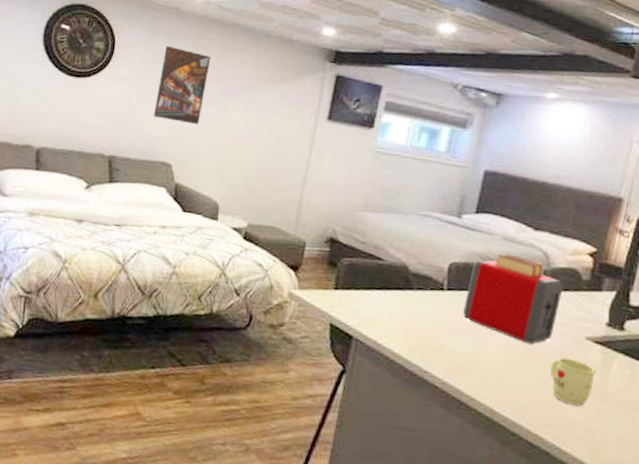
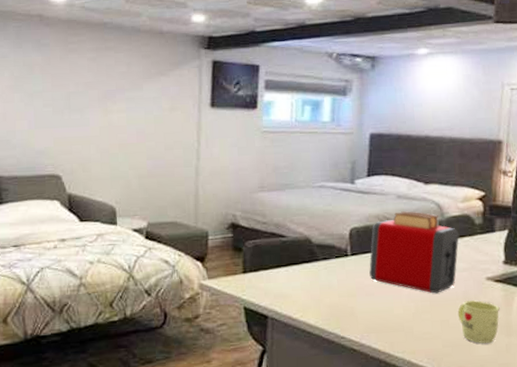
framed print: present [154,45,211,125] -> none [34,55,84,132]

